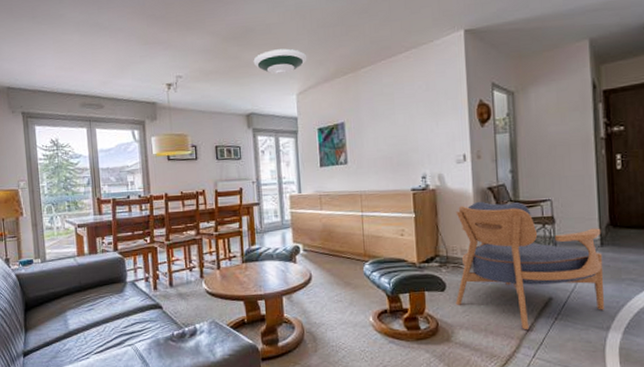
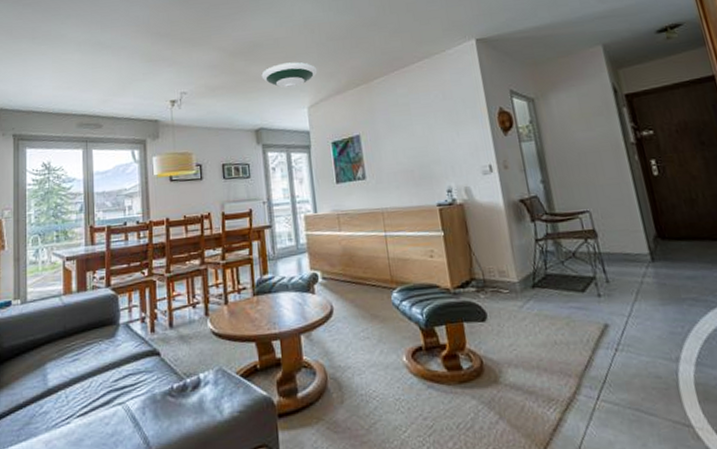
armchair: present [456,201,605,329] -> none [488,215,669,364]

